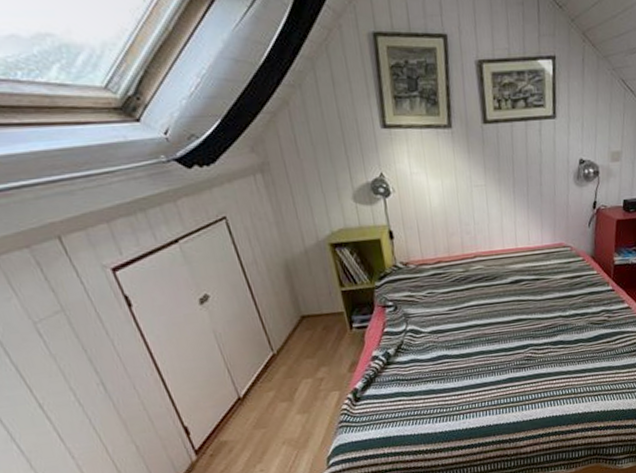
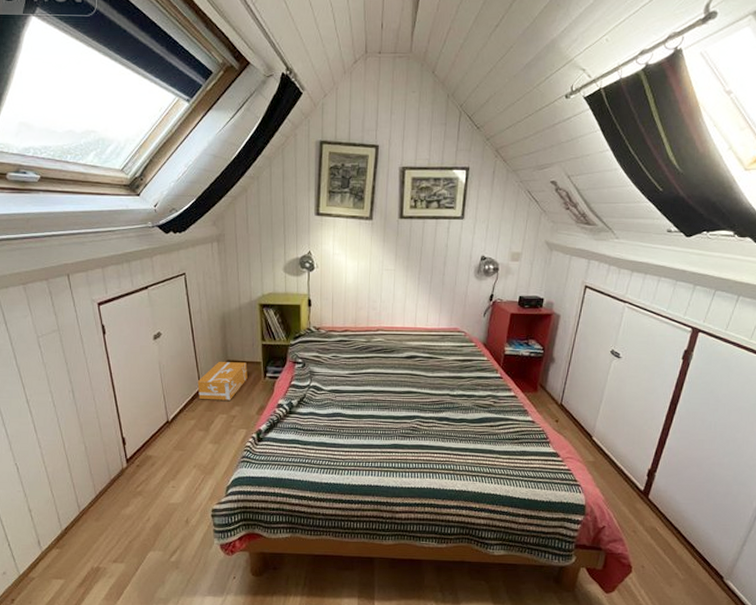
shoe box: none [267,315,330,367] -> present [197,362,248,400]

